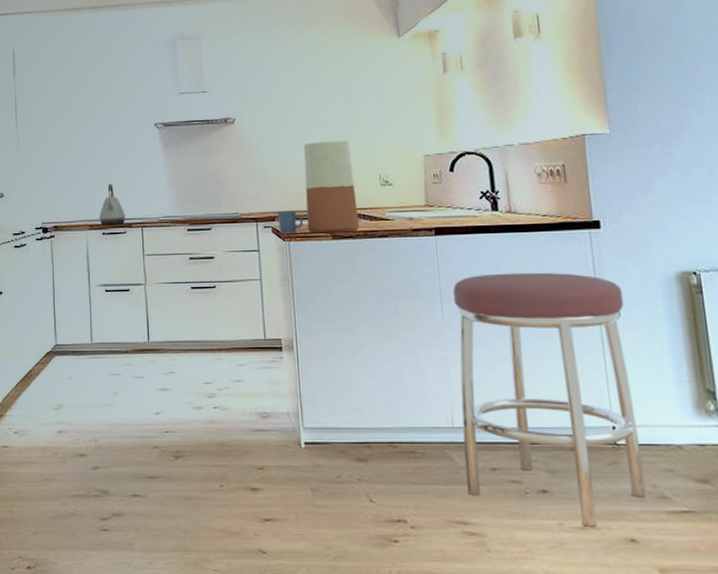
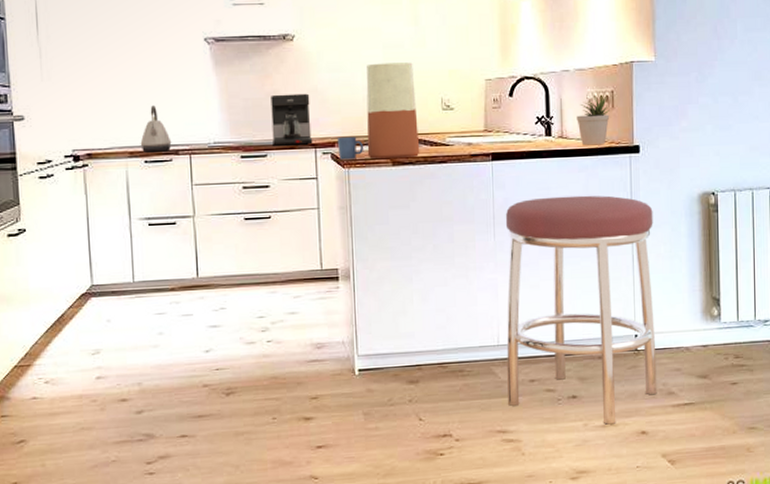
coffee maker: none [214,171,254,221] -> present [271,93,313,147]
potted plant: none [525,168,563,221] -> present [576,94,610,146]

